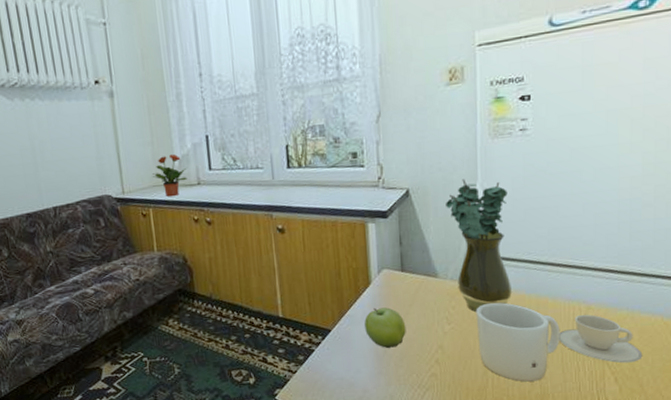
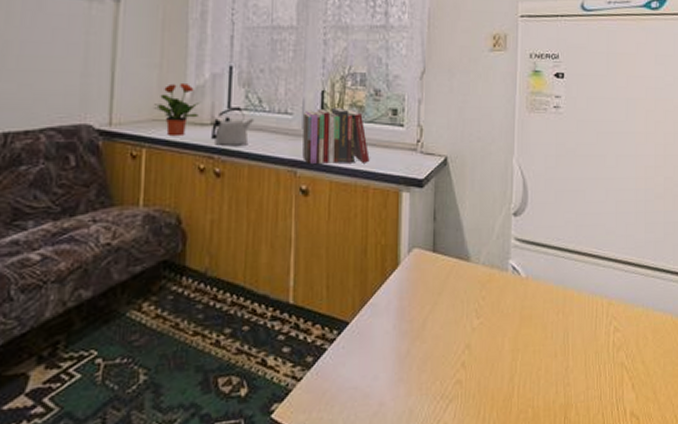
kettle: none [199,167,232,201] -> present [211,107,255,147]
books: none [273,157,335,208] -> present [302,107,370,165]
fruit: present [365,307,406,348] -> none [388,295,433,347]
vase: present [446,179,512,312] -> none [482,152,541,304]
mug: present [476,302,560,382] -> none [505,293,584,390]
cup: present [559,314,643,363] -> none [583,310,656,367]

